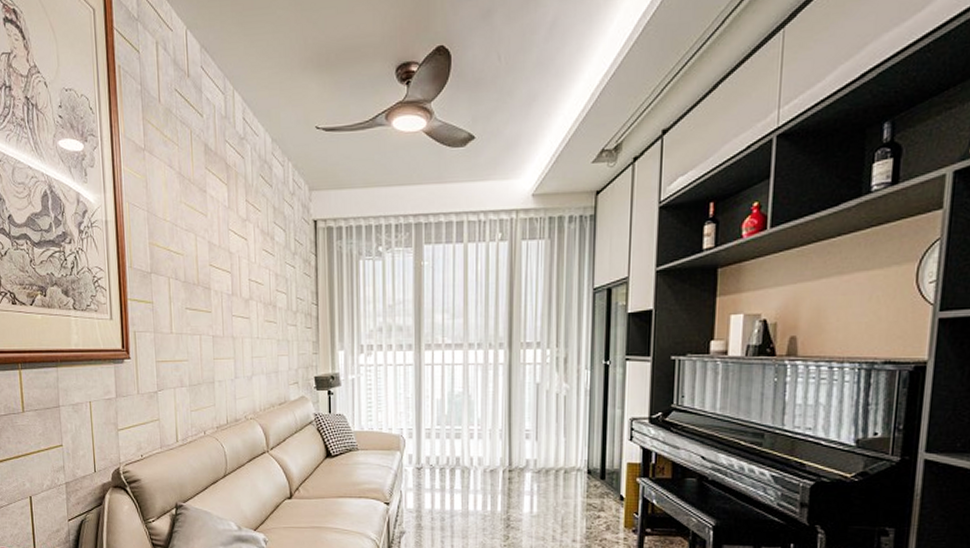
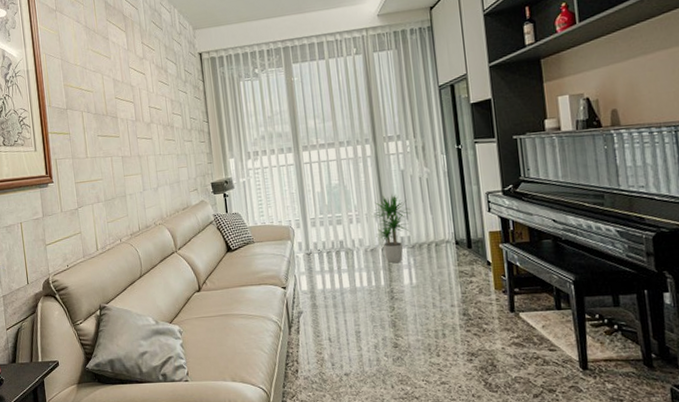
potted plant: none [495,410,542,489] -> present [371,194,412,264]

